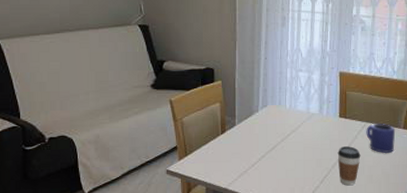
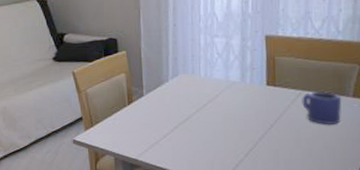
coffee cup: present [337,146,361,186] -> none [265,117,296,160]

